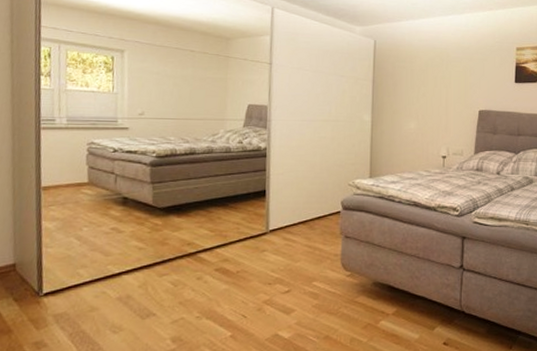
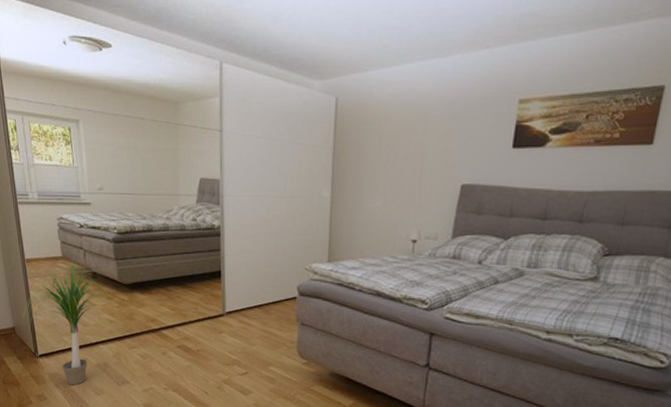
potted plant: none [28,187,145,326] -> present [23,261,113,386]

